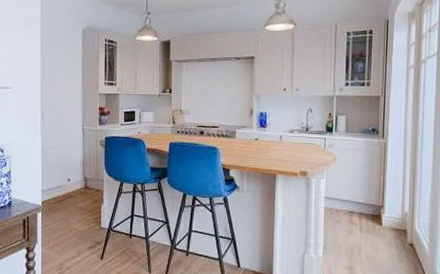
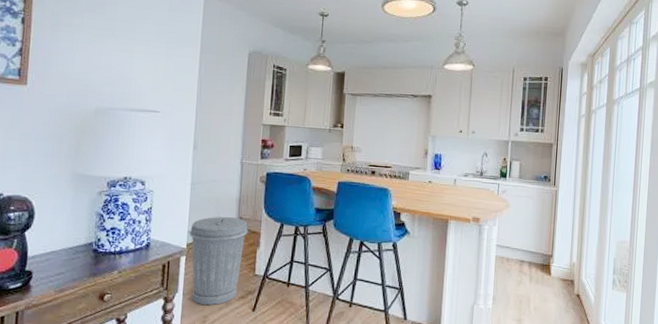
trash can: none [42,177,93,255] -> present [188,216,248,306]

